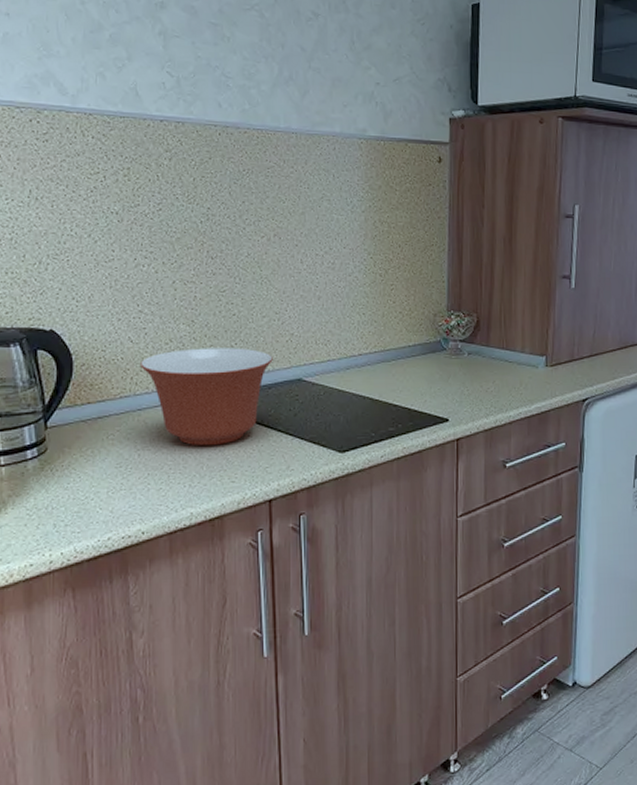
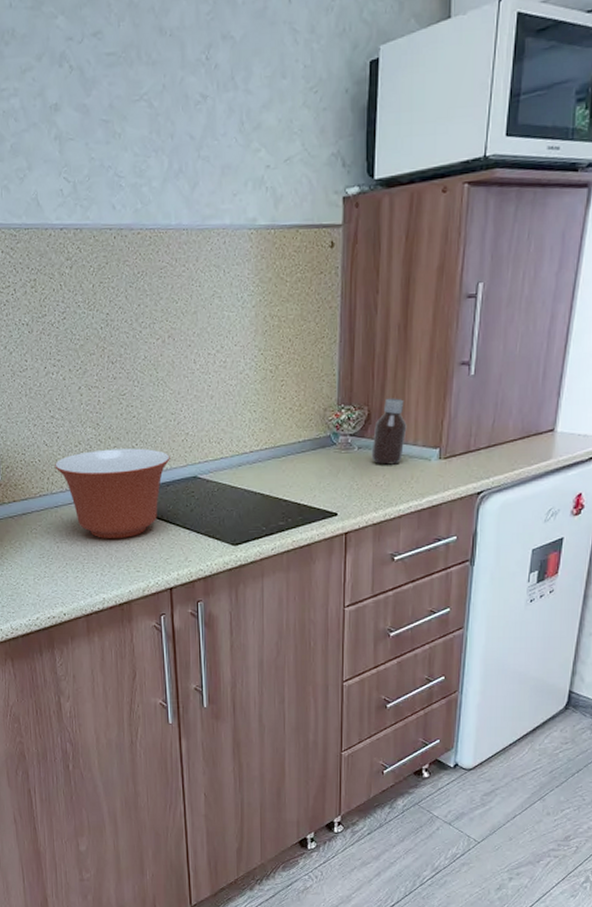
bottle: none [481,306,515,371] -> present [371,398,407,465]

